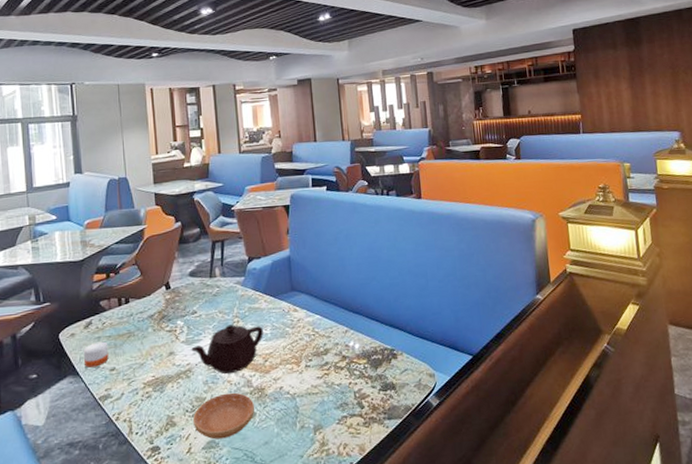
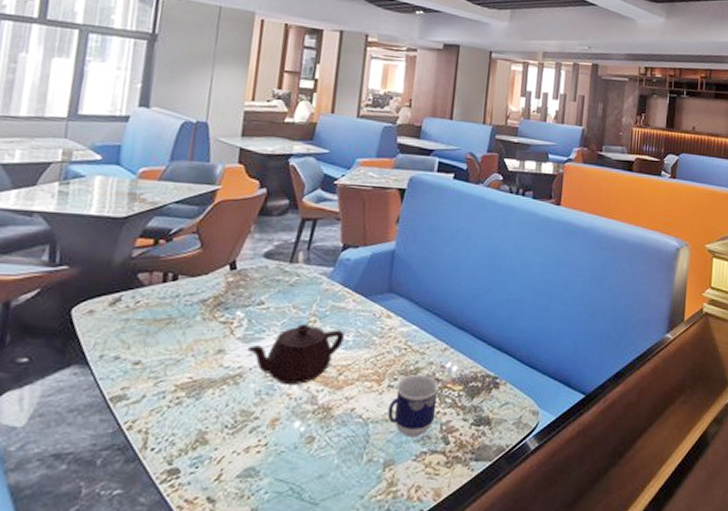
candle: present [83,341,109,368] -> none [99,325,138,357]
saucer: present [193,392,254,440] -> none [231,409,315,466]
cup: none [309,354,349,406] -> present [387,375,439,437]

